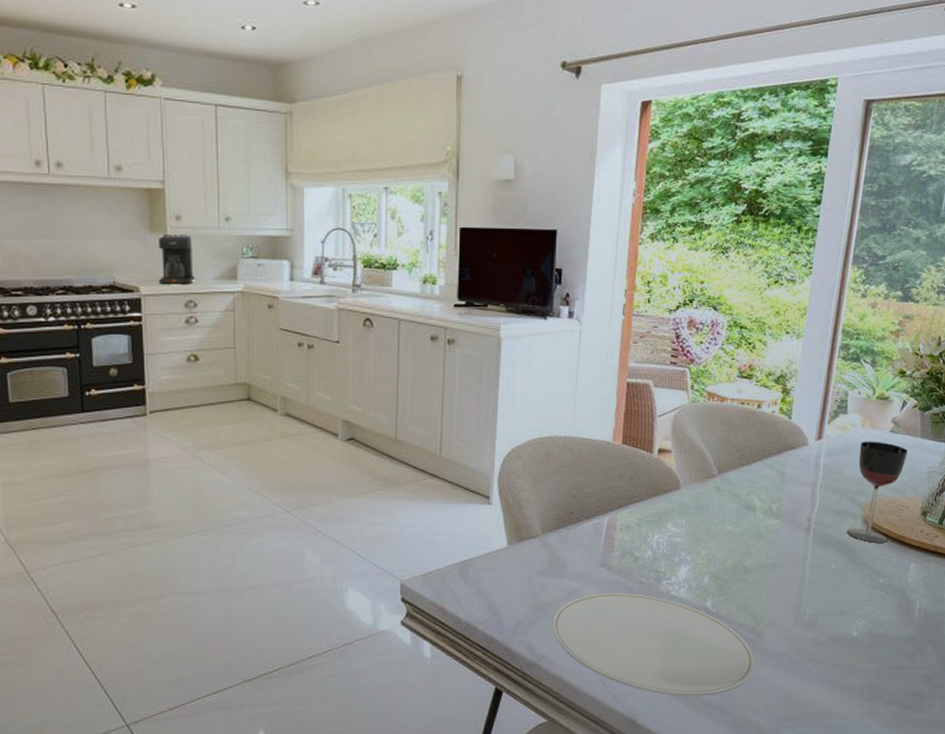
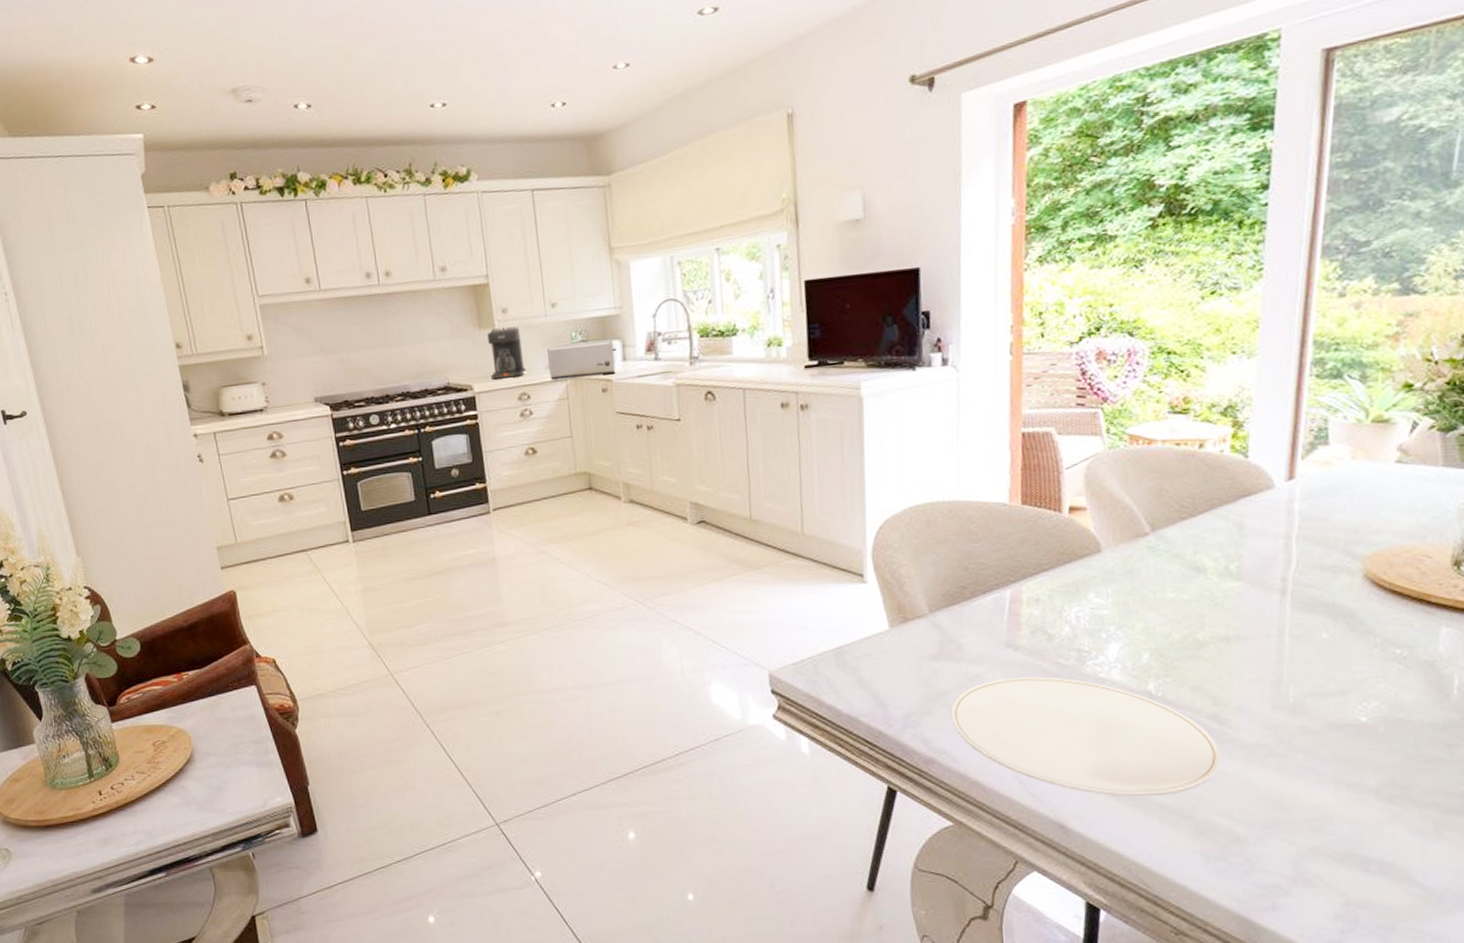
toaster: none [218,258,285,292] -> present [547,339,617,381]
wineglass: present [847,441,907,543] -> none [1341,476,1425,604]

